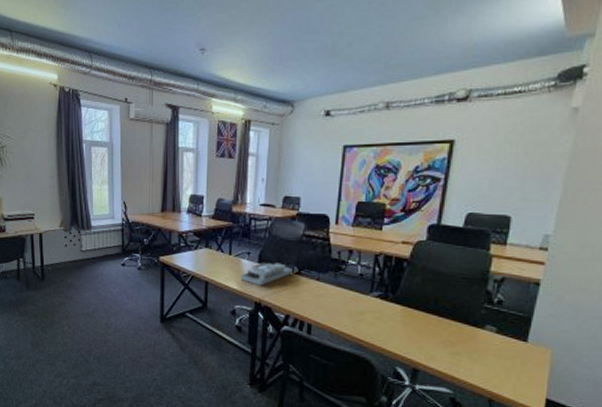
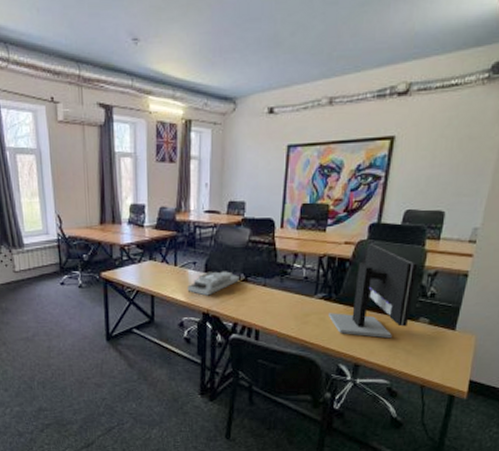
computer monitor: none [385,243,483,345] -> present [329,243,418,339]

